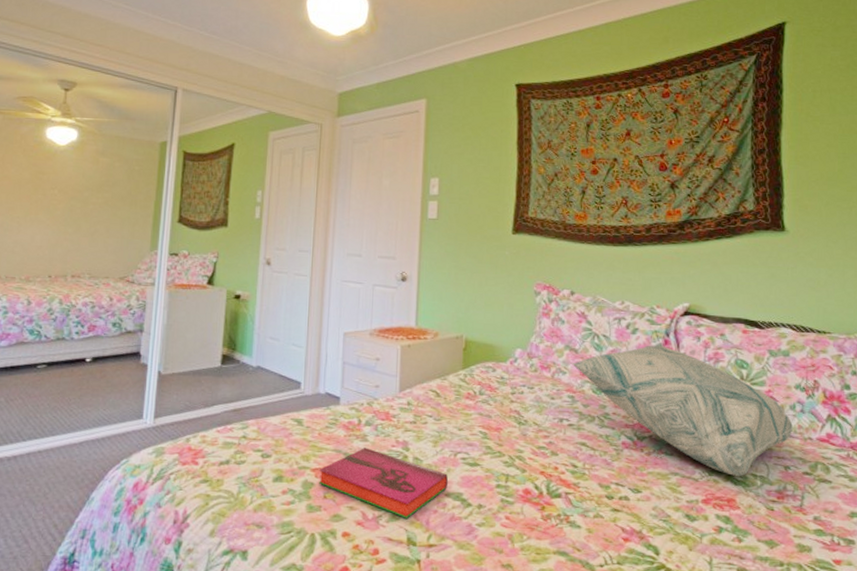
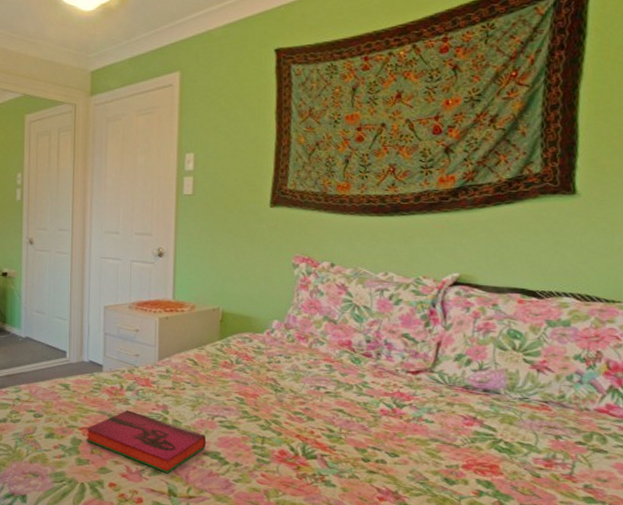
decorative pillow: present [570,345,794,477] -> none [329,316,569,445]

